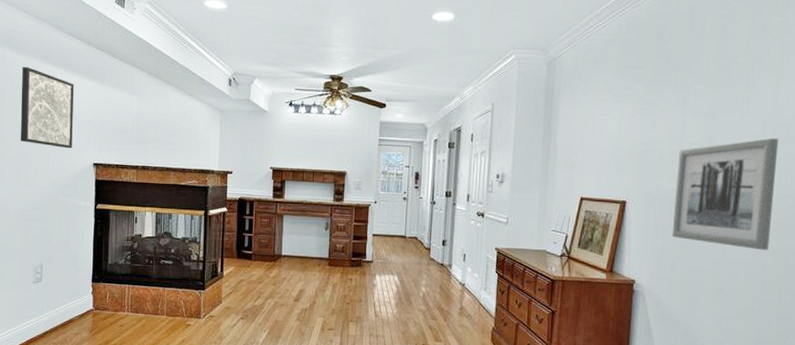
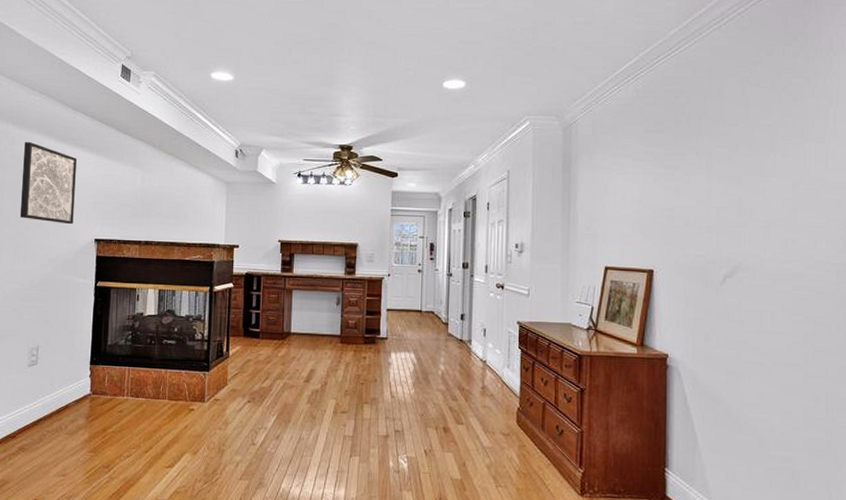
wall art: present [672,138,779,250] -> none [705,202,810,320]

